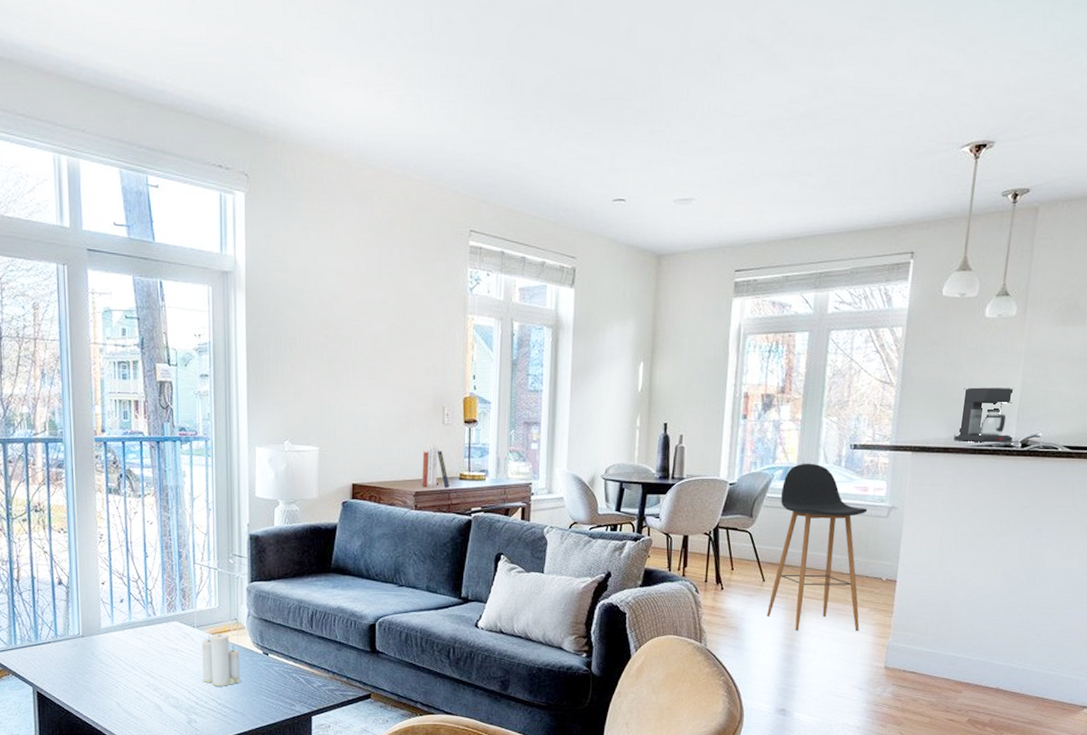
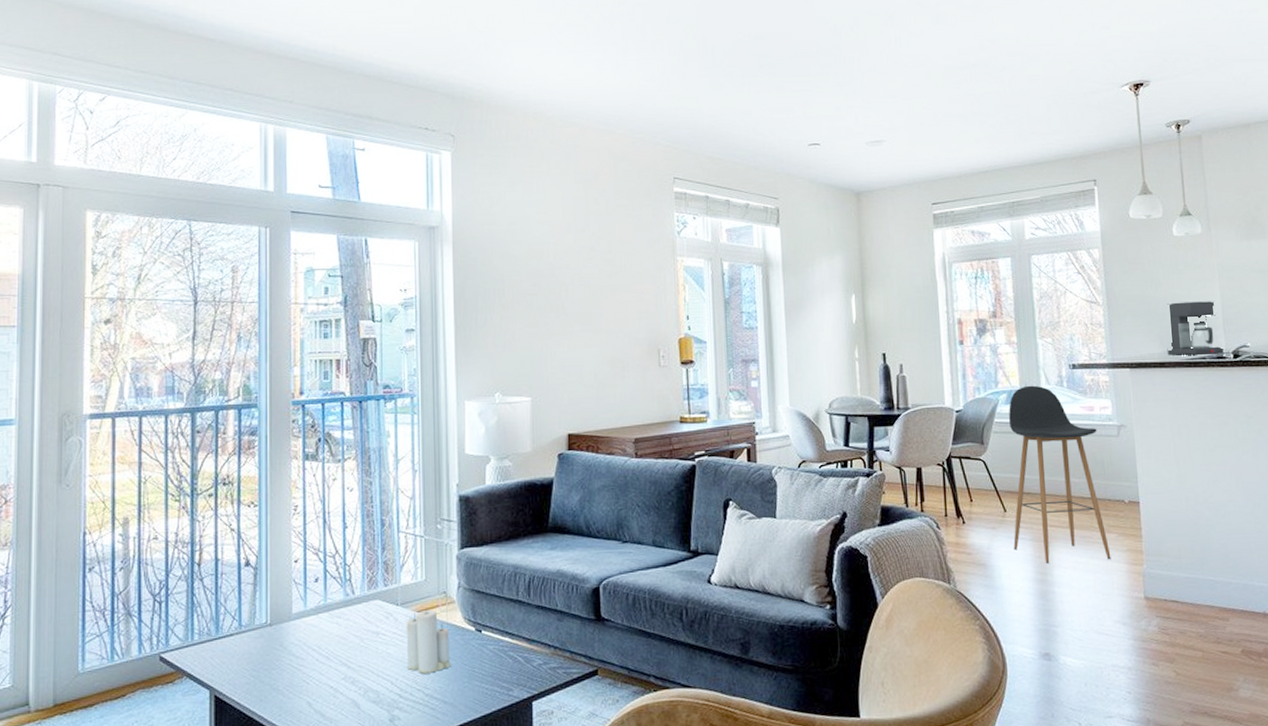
books: present [422,443,450,488] -> none [640,386,670,434]

